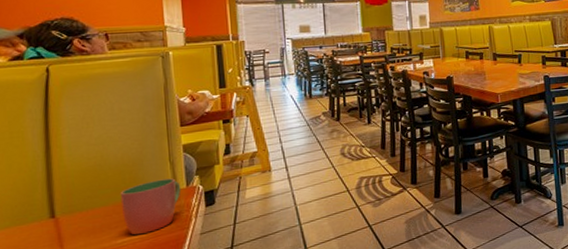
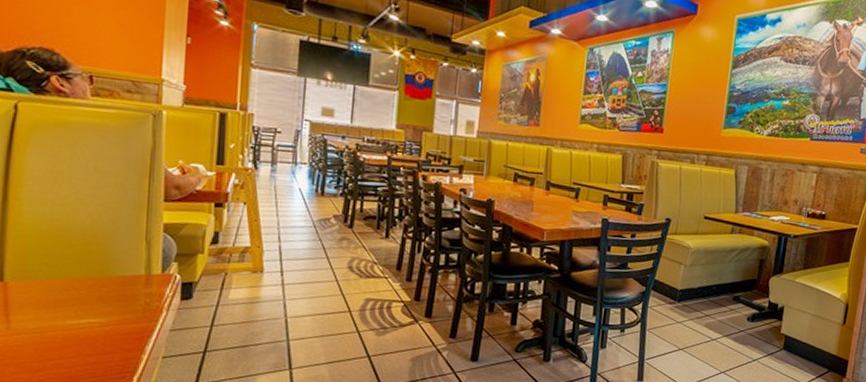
cup: present [120,178,181,236] -> none [82,258,155,319]

